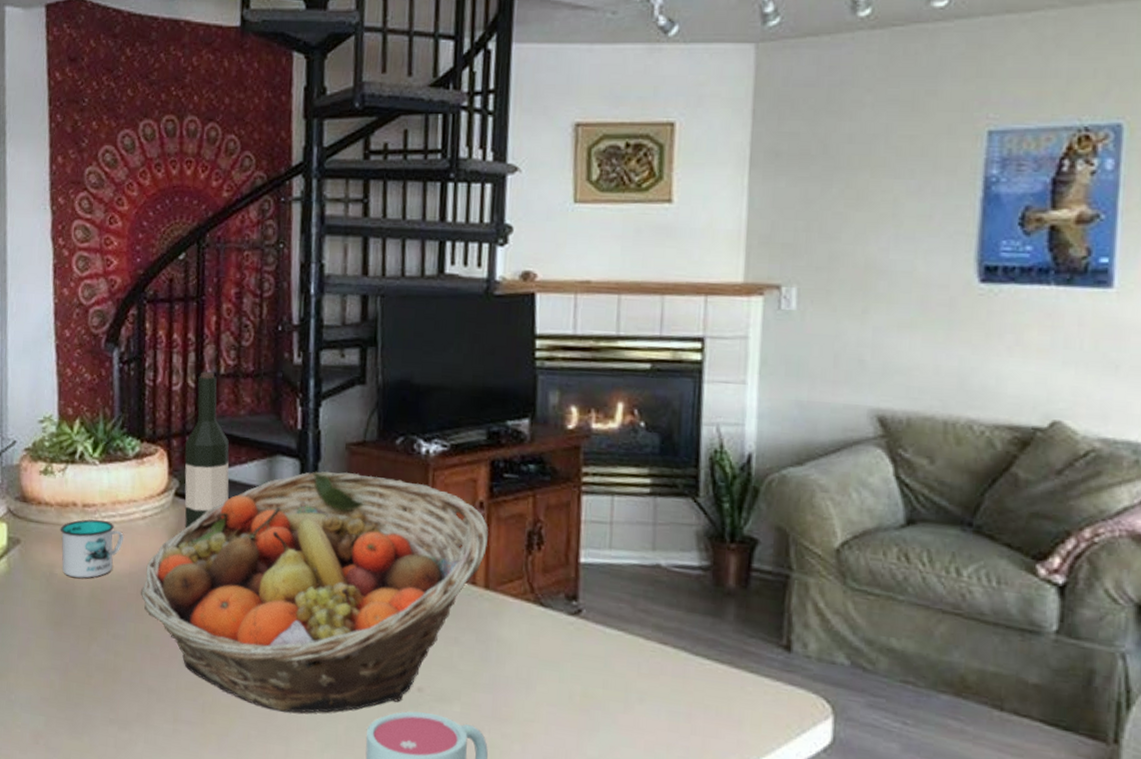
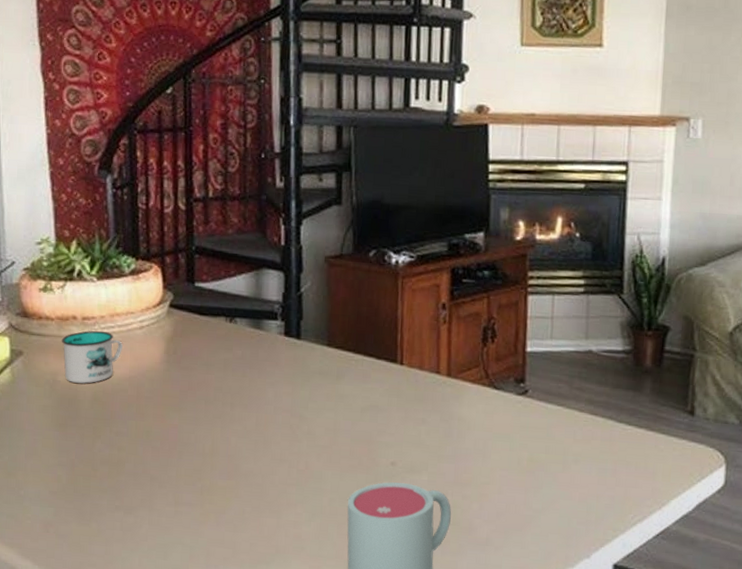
fruit basket: present [141,471,489,713] -> none [141,281,451,490]
wine bottle: present [185,372,230,529] -> none [177,195,220,336]

